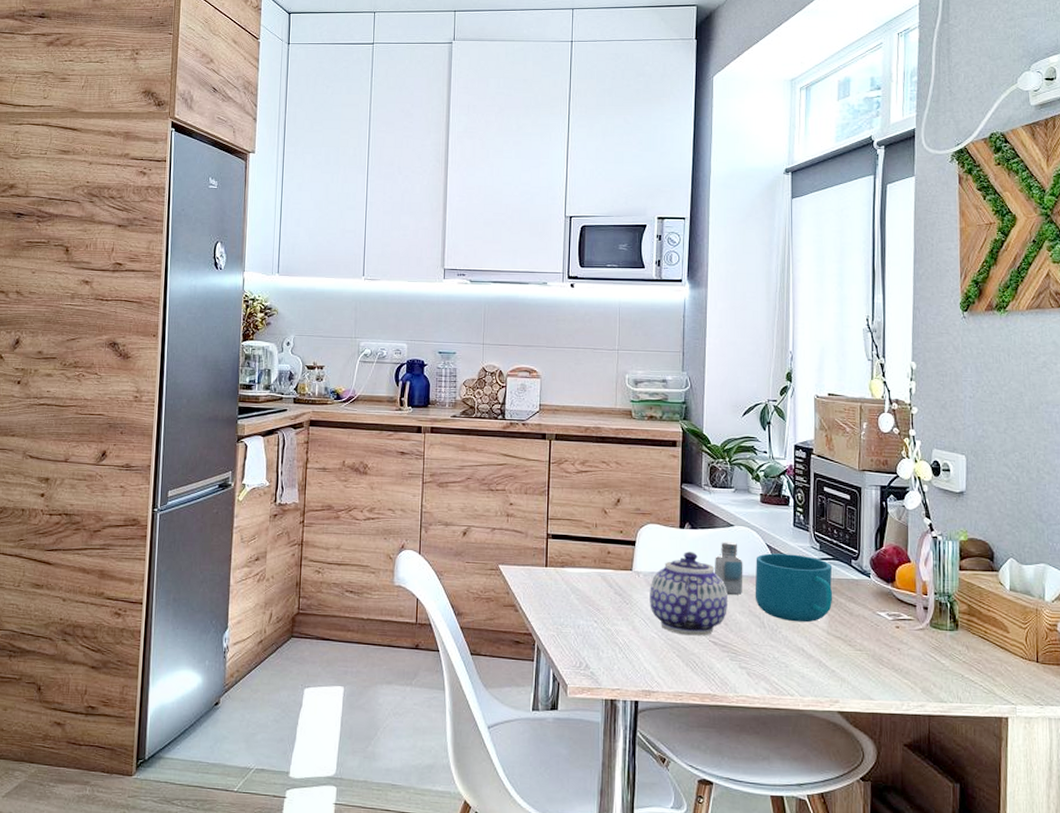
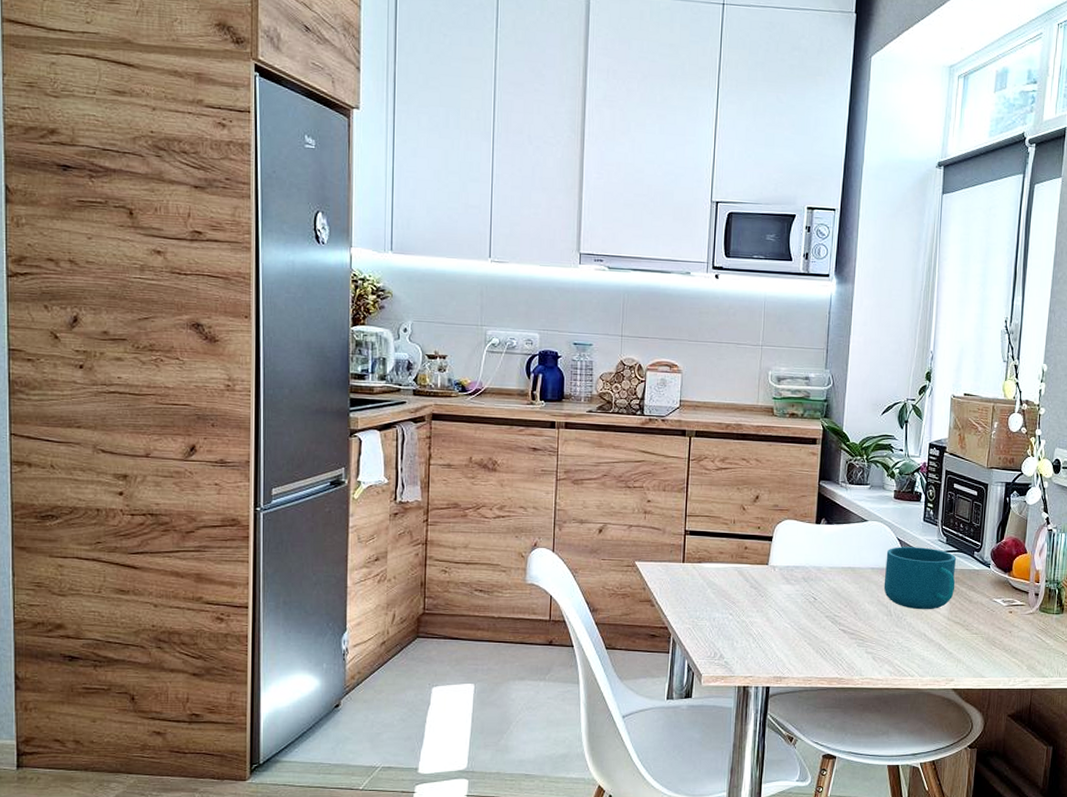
teapot: present [650,551,727,636] -> none [784,546,858,625]
saltshaker: present [715,540,743,596] -> none [847,535,875,587]

